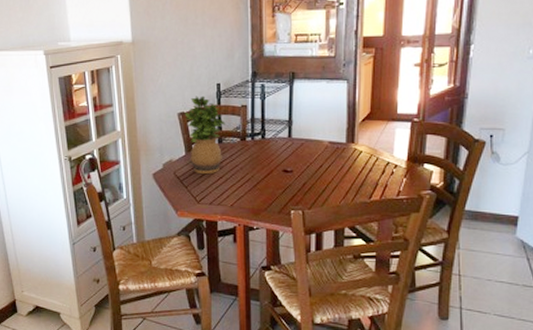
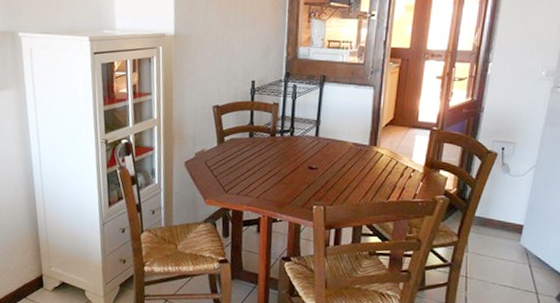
potted plant: present [184,96,226,175] -> none [219,91,258,166]

